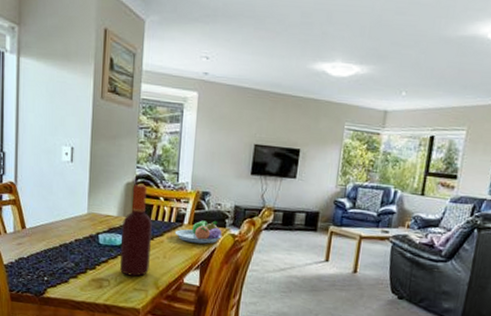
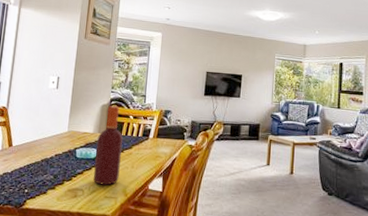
fruit bowl: present [174,220,223,244] -> none [141,134,182,154]

